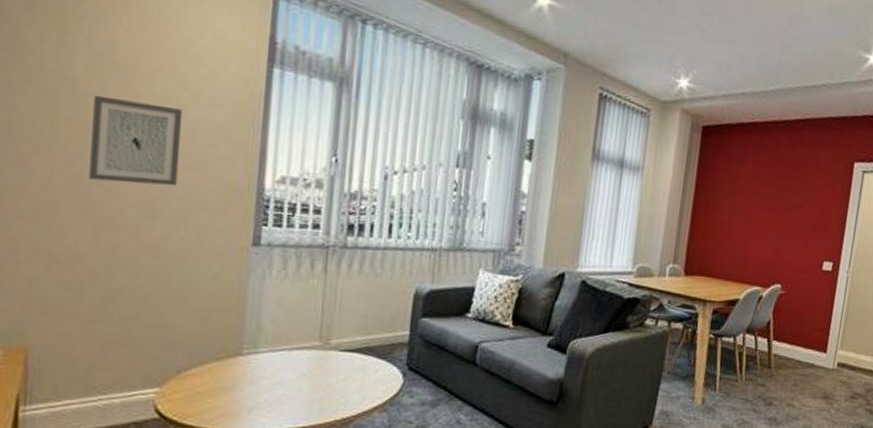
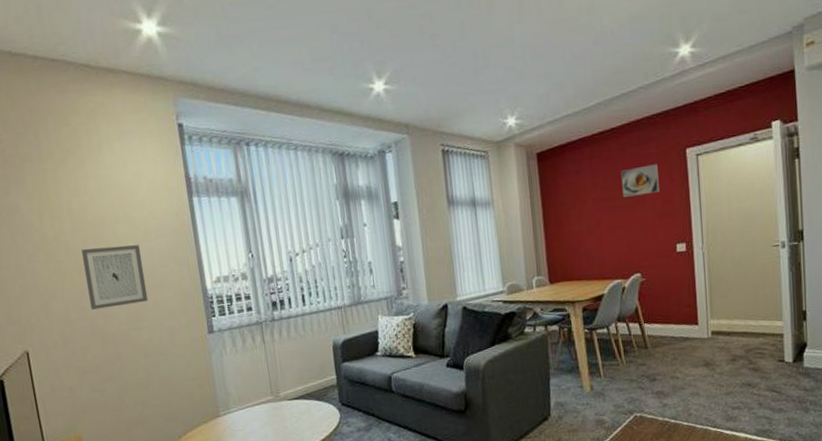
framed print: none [782,168,823,201] -> present [621,164,659,197]

